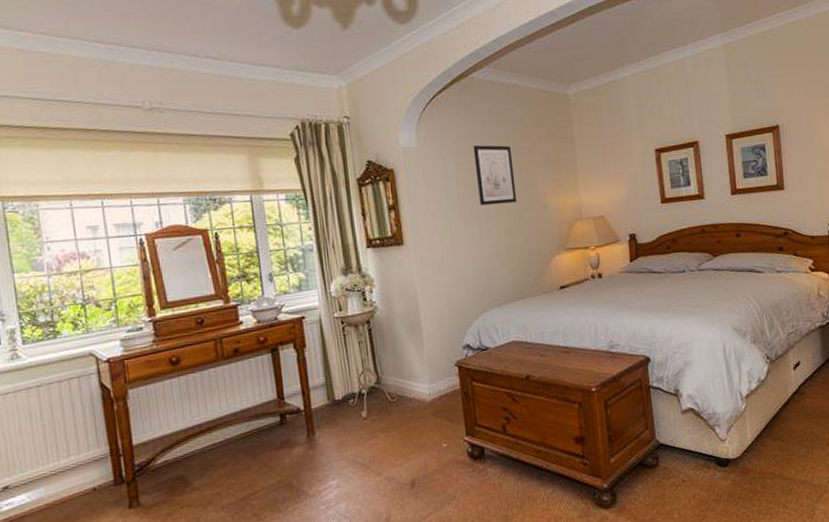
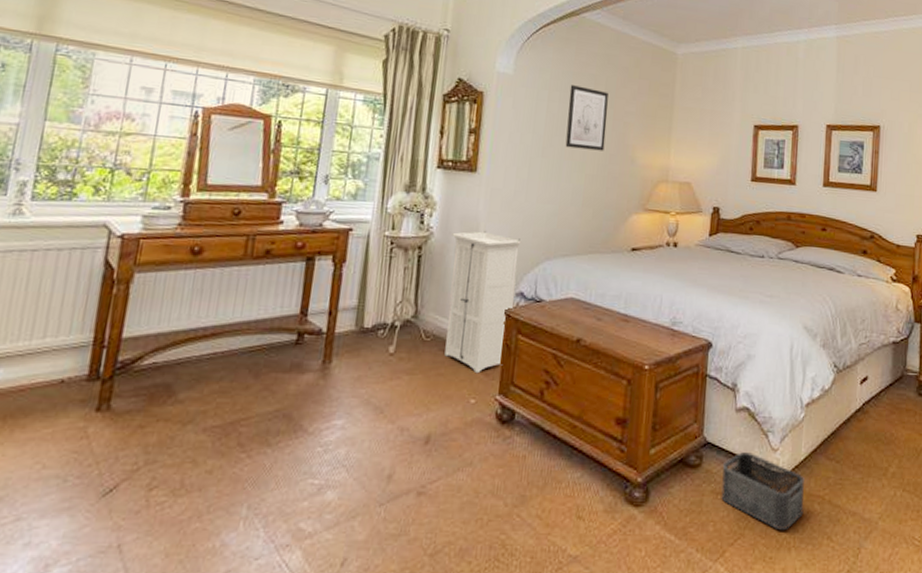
storage cabinet: none [394,297,464,422] -> present [444,231,522,374]
storage bin: none [678,446,758,507] -> present [721,451,804,531]

